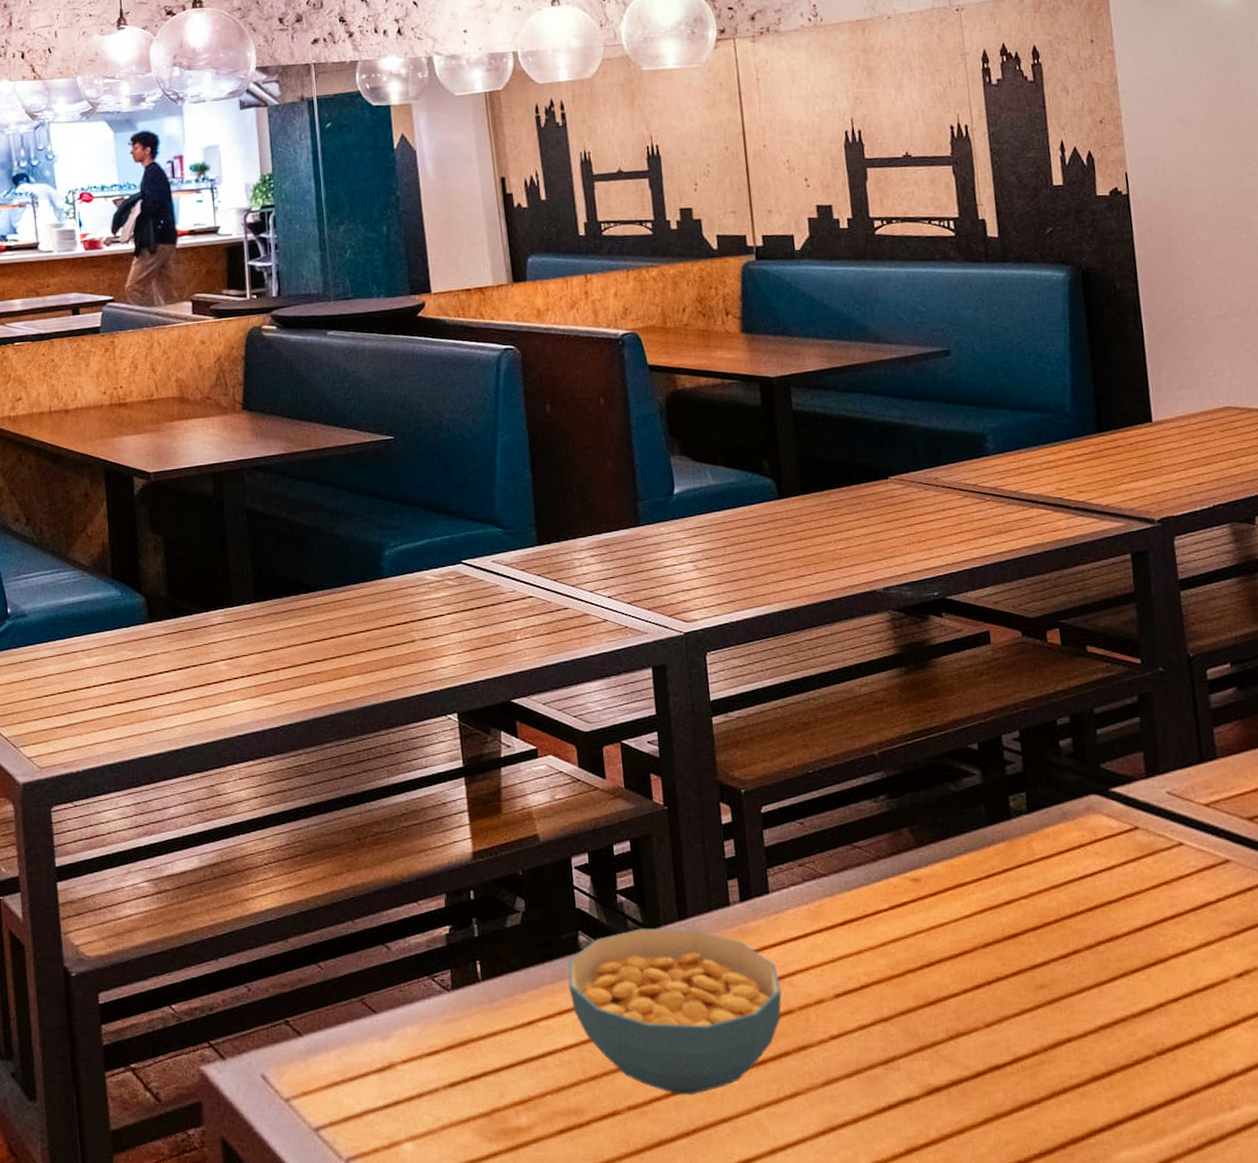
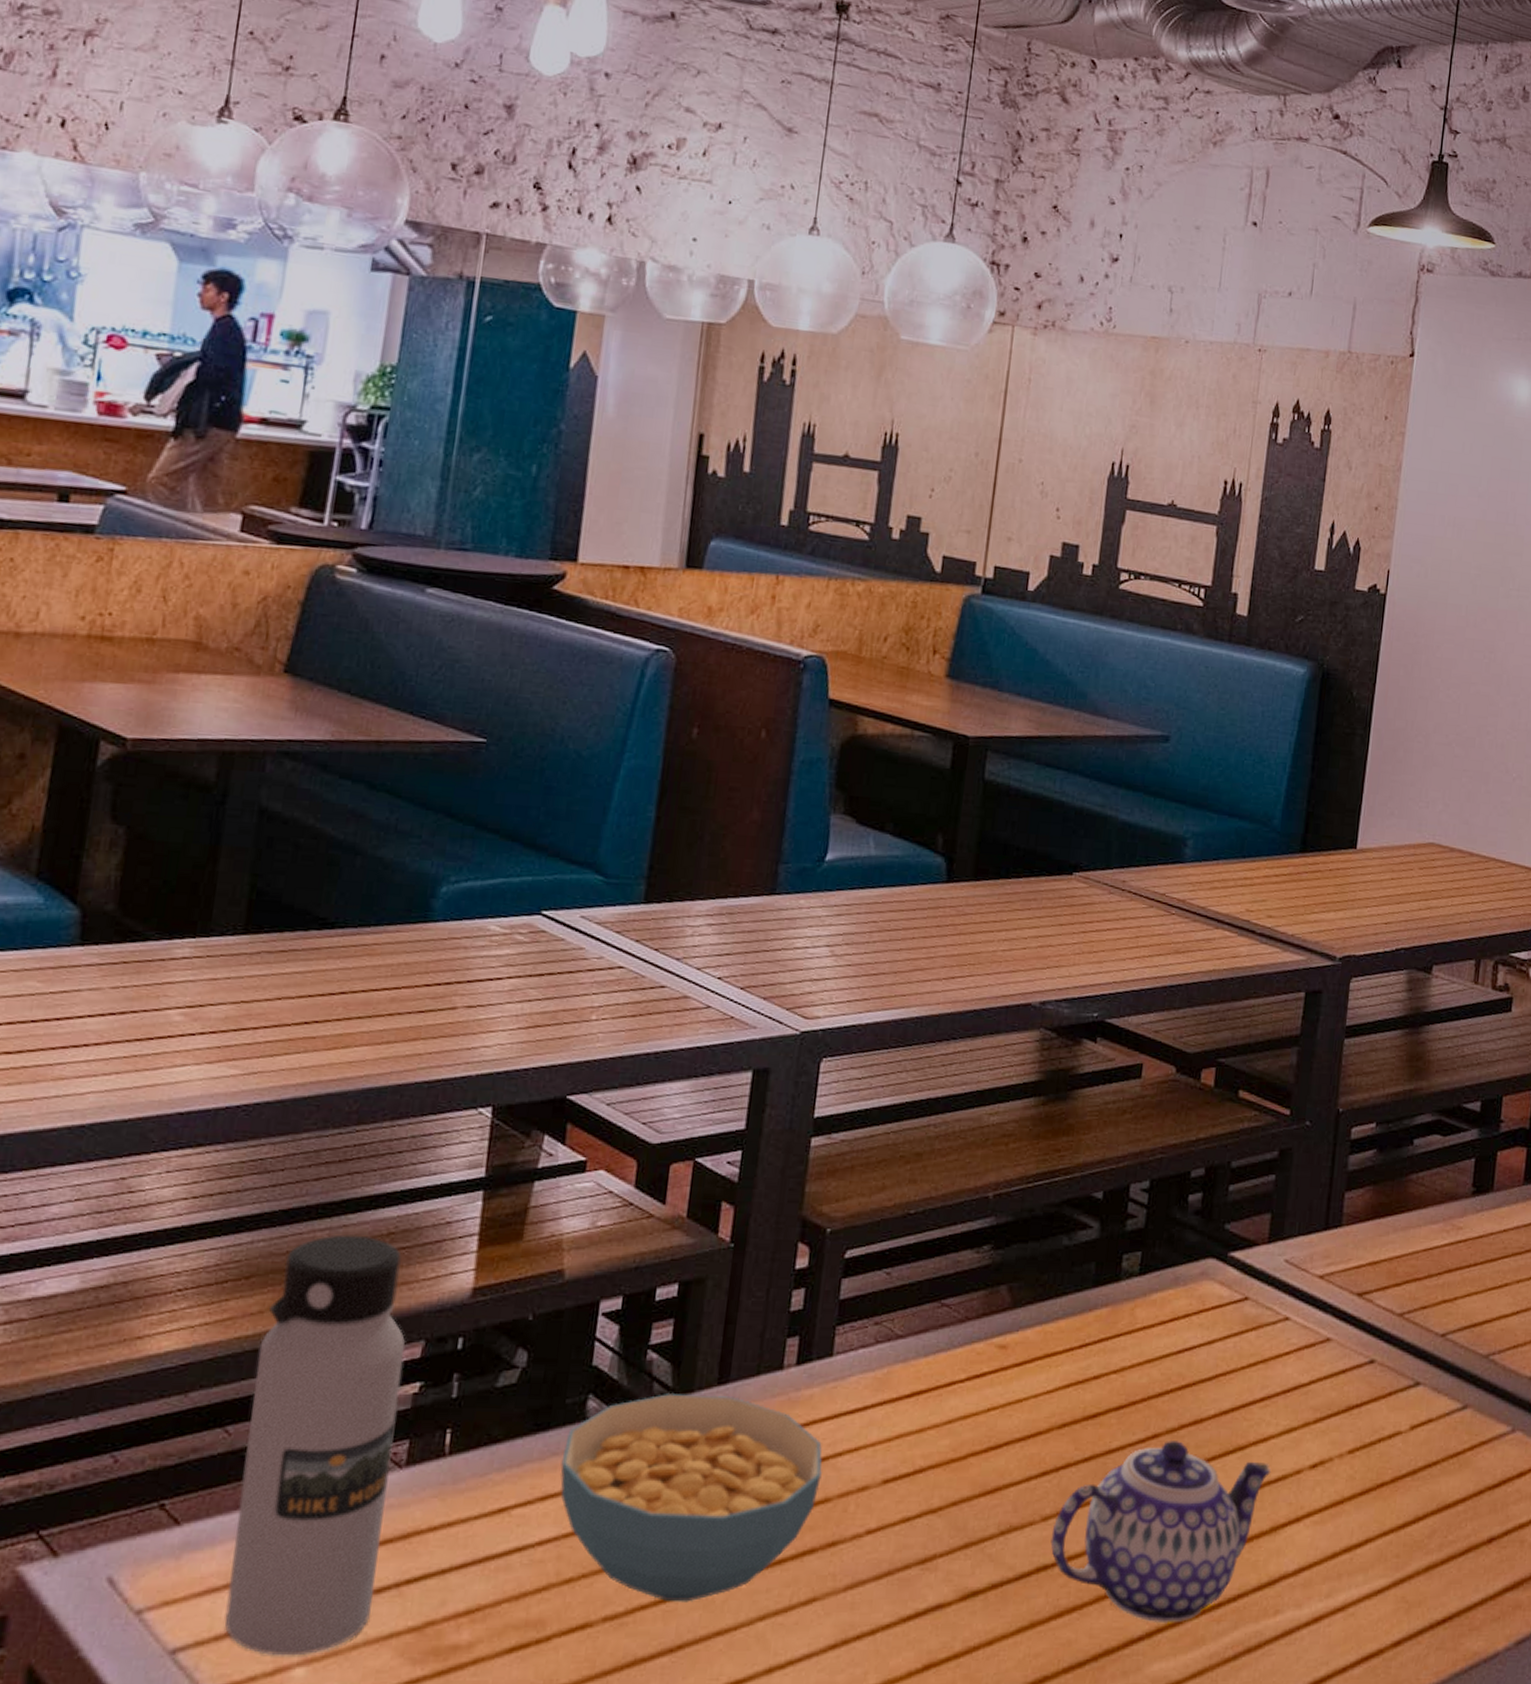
water bottle: none [329,817,450,1134] -> present [225,1234,406,1656]
teapot: none [996,956,1197,1117] -> present [1050,1441,1271,1624]

